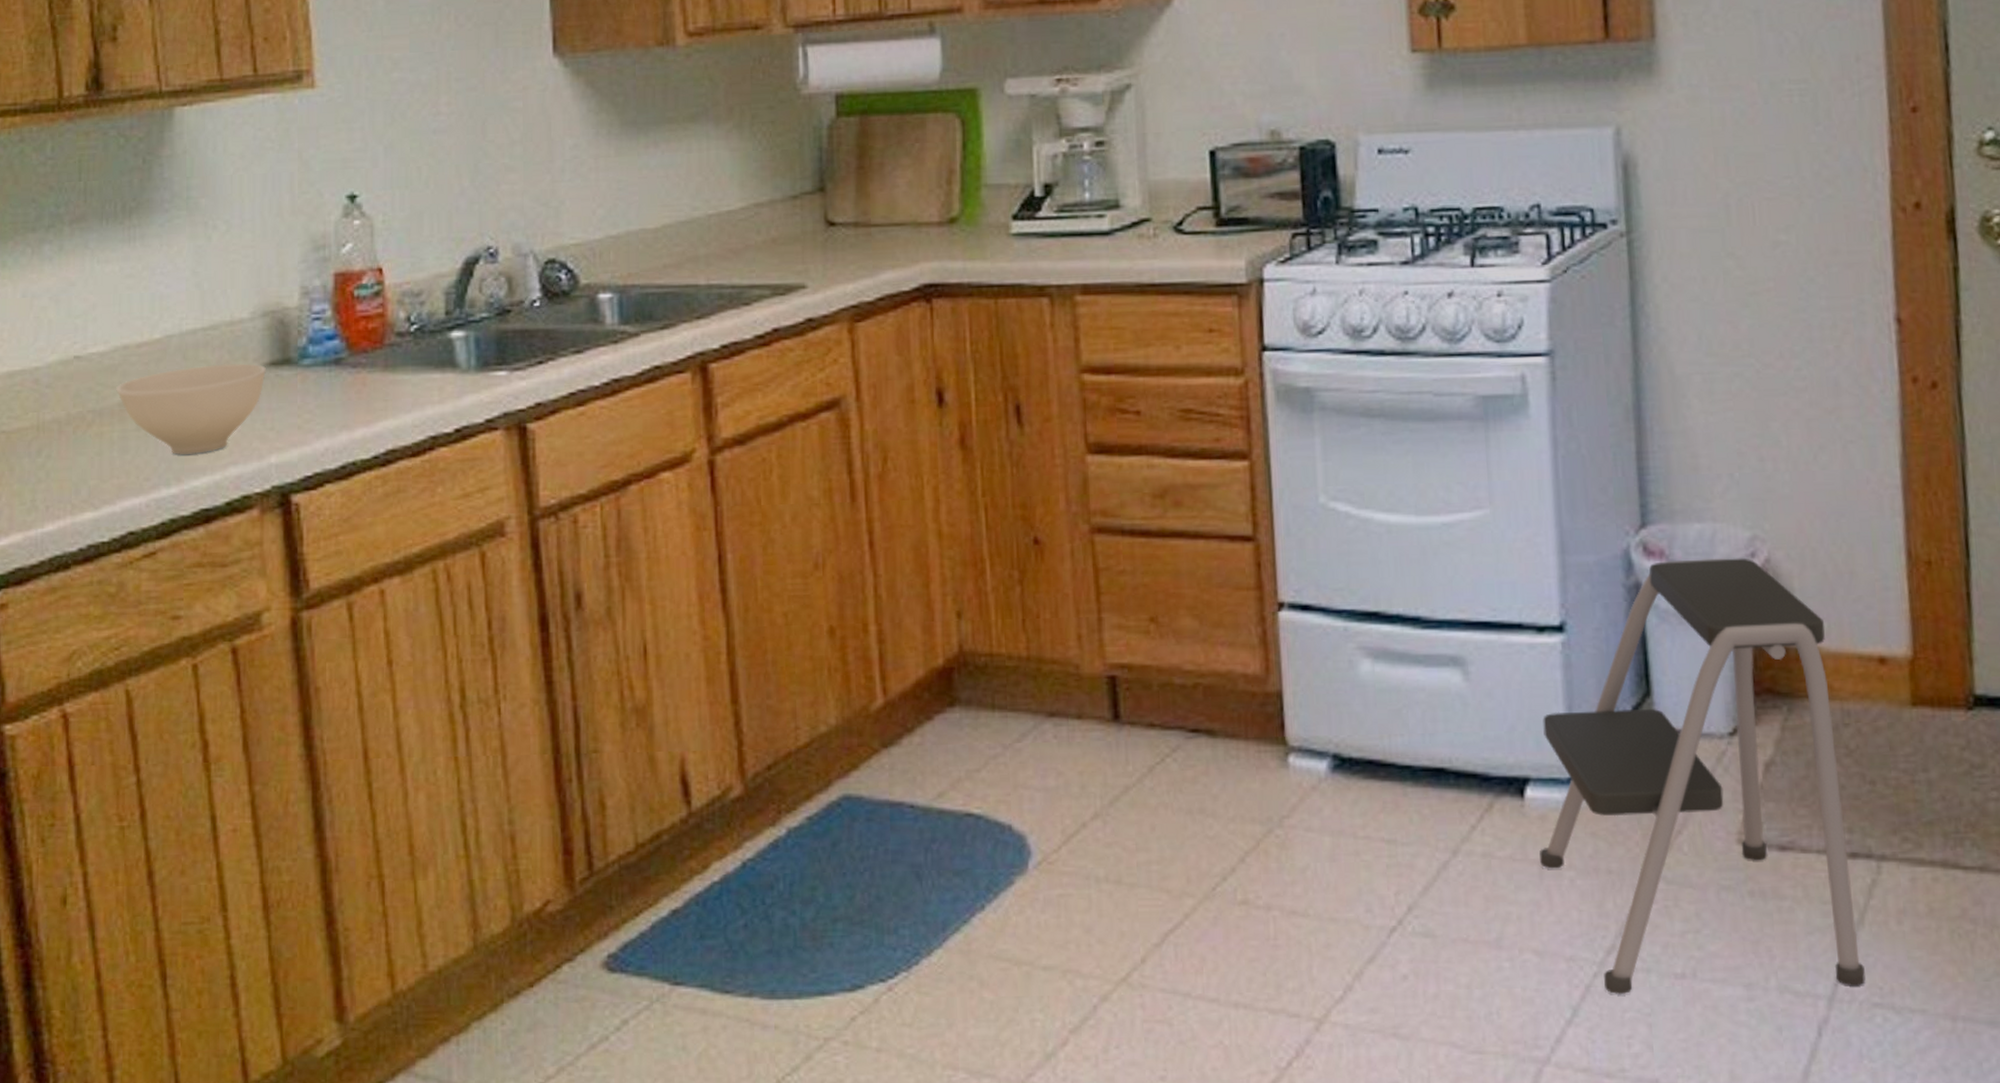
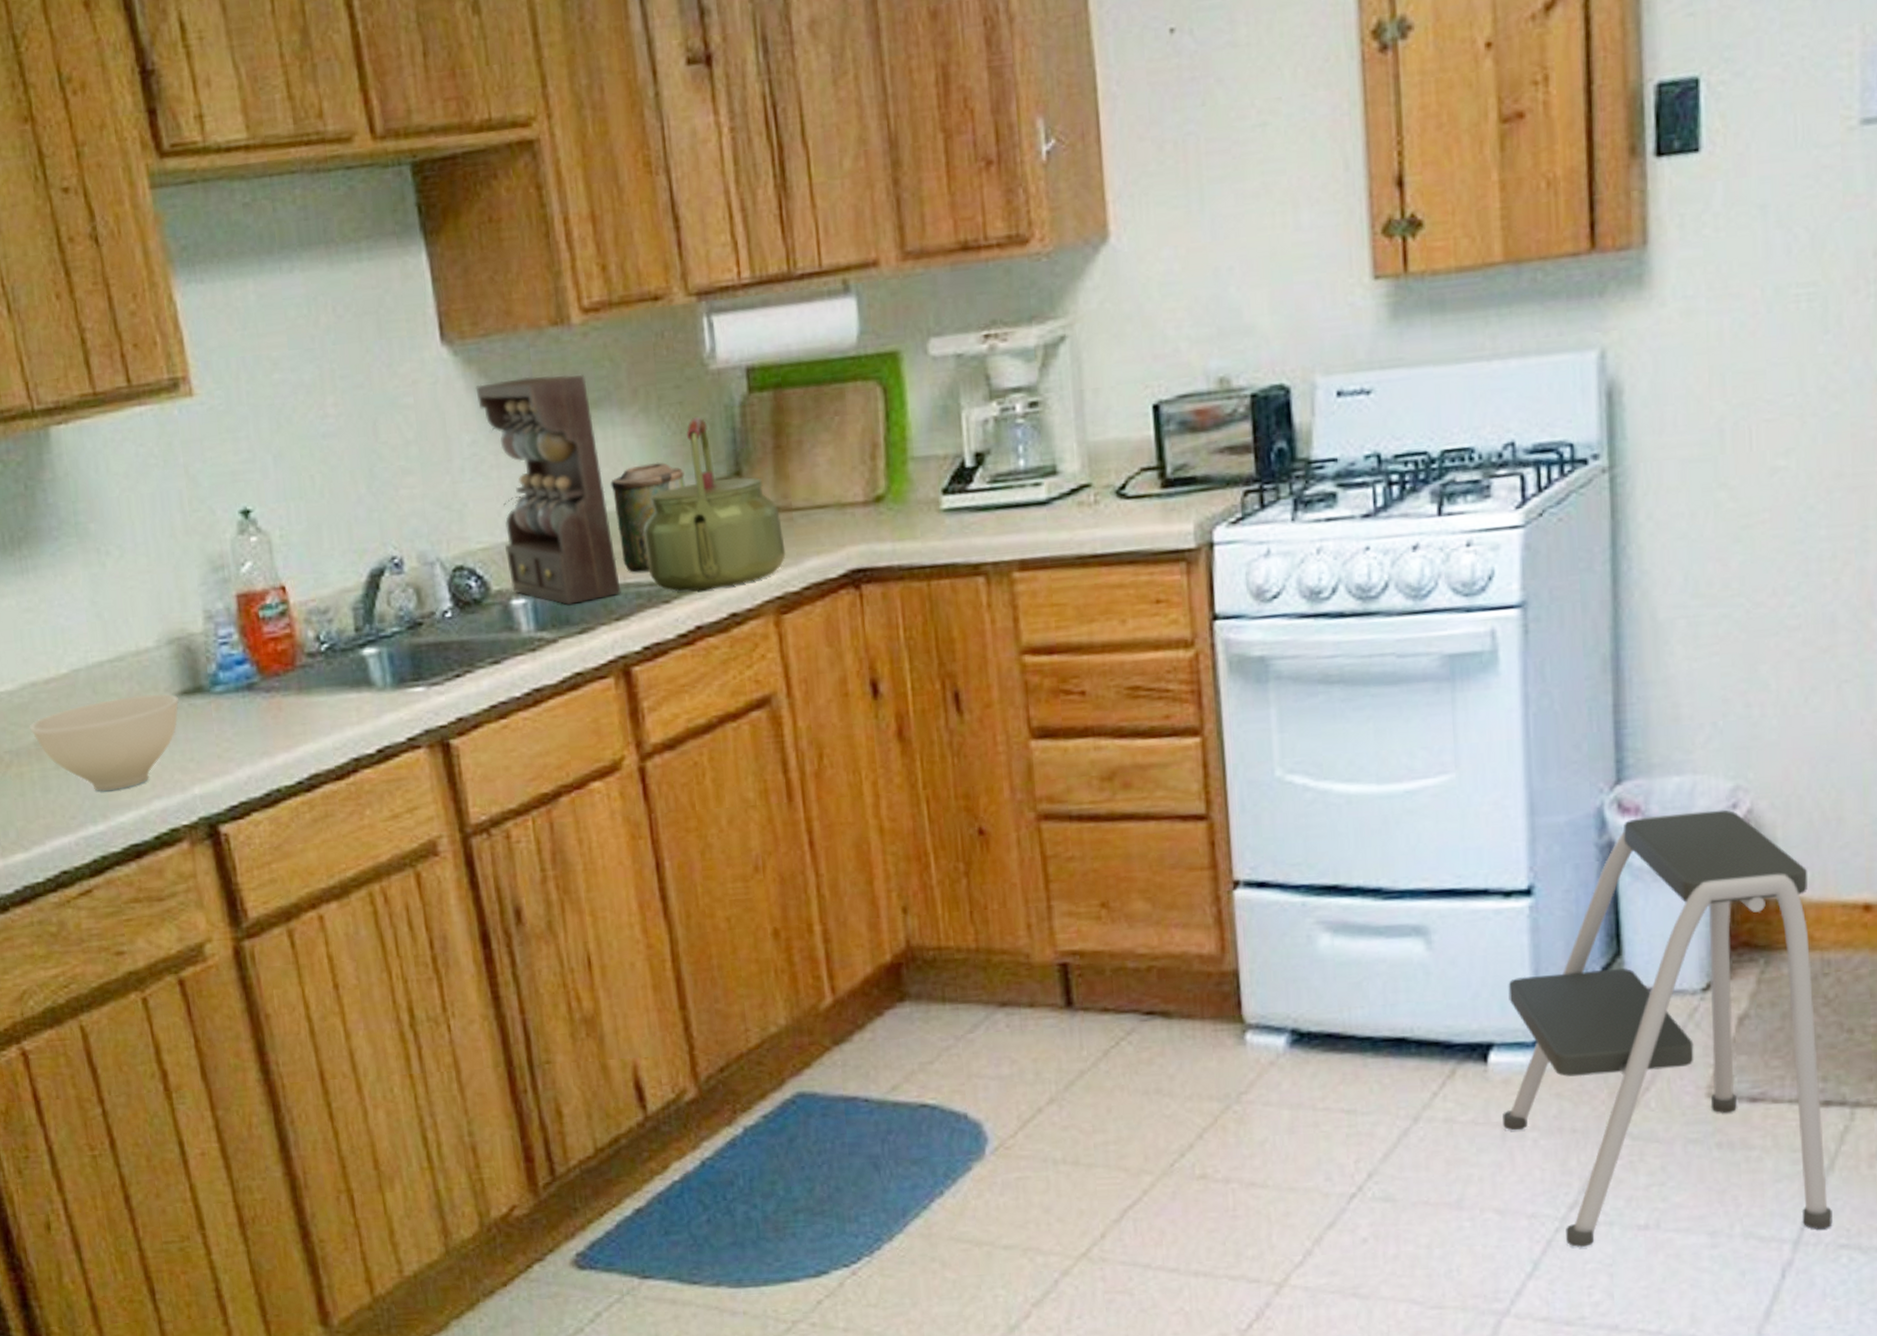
spice rack: none [582,89,704,301] -> present [475,374,621,605]
canister: none [700,174,772,275] -> present [609,462,685,572]
kettle: none [729,135,863,296] -> present [643,416,786,591]

